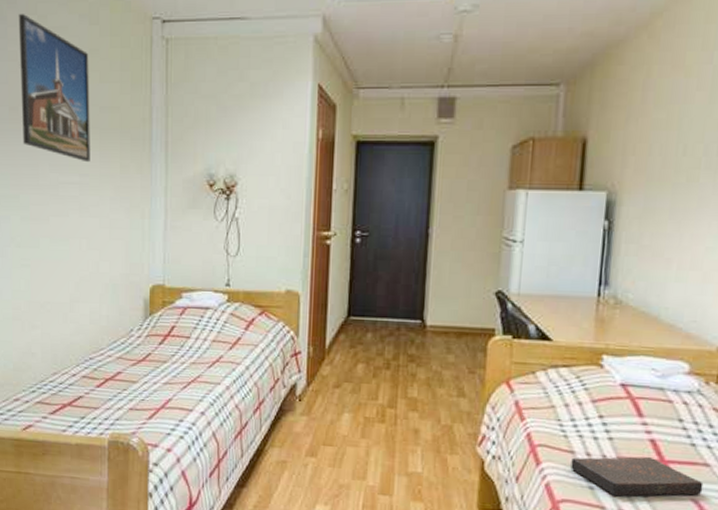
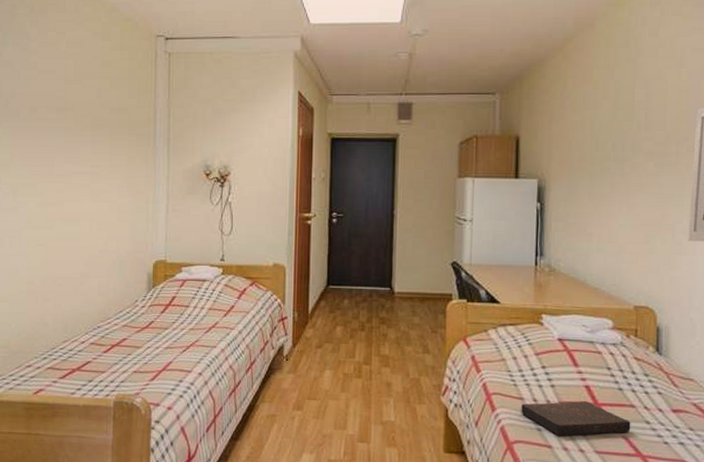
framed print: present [18,14,90,163] -> none [39,31,102,155]

